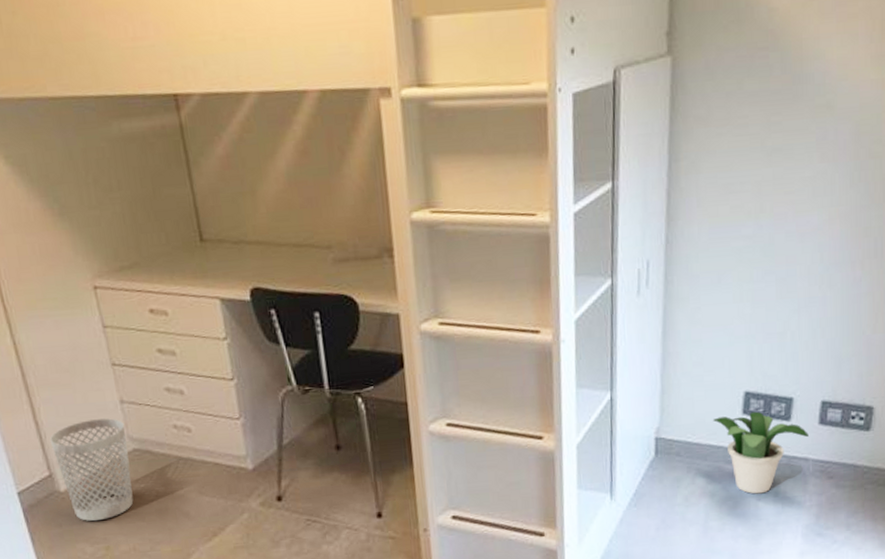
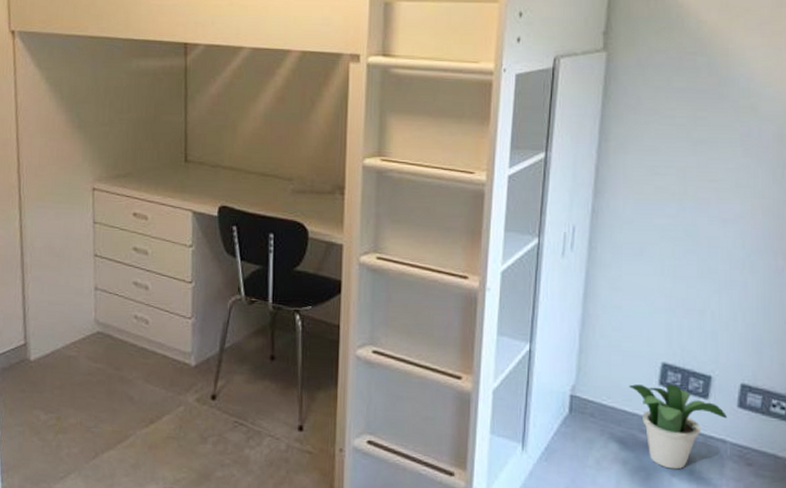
wastebasket: present [49,418,134,522] -> none [31,300,95,392]

